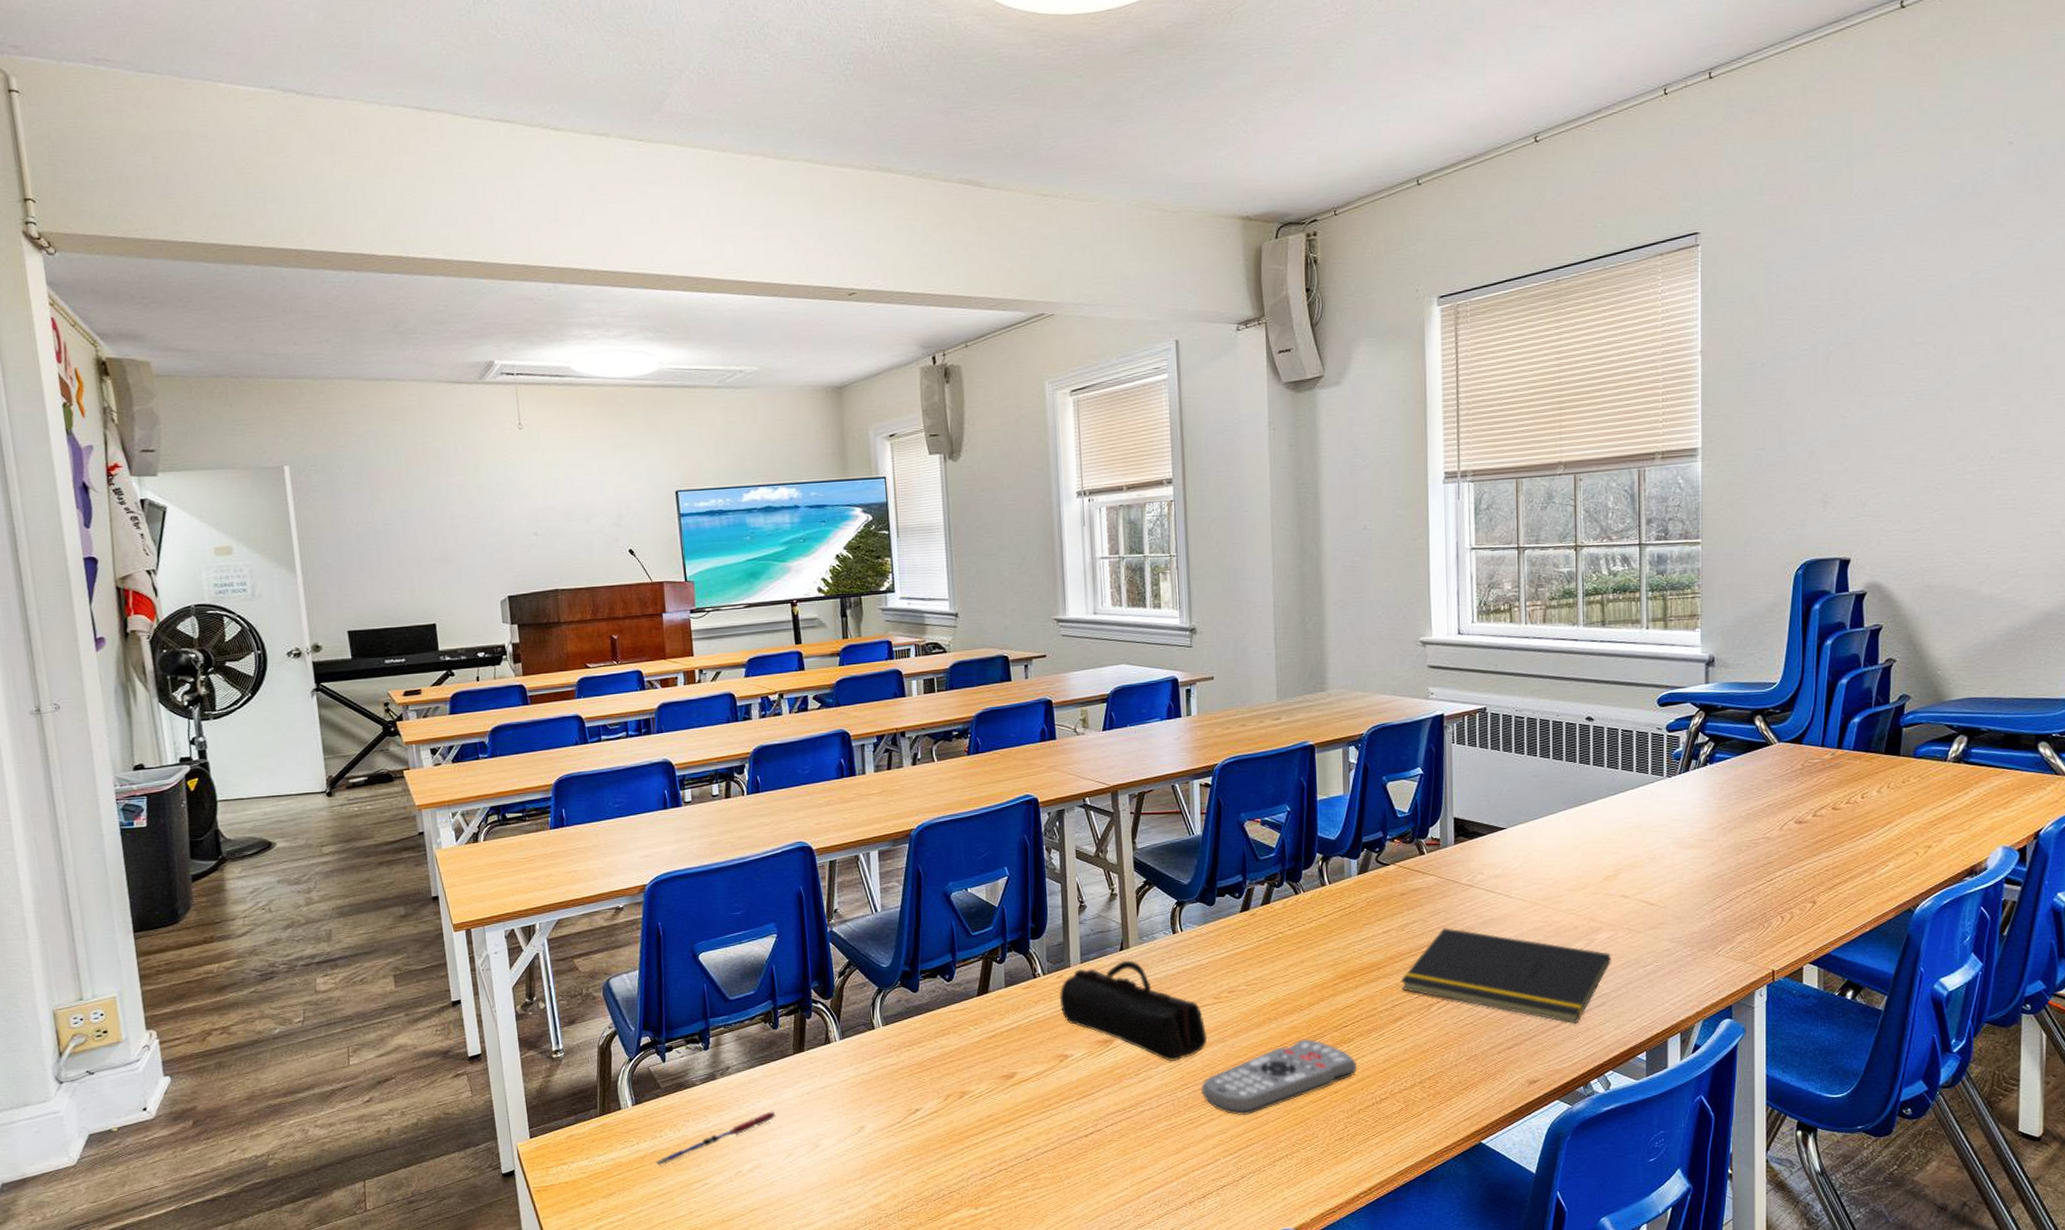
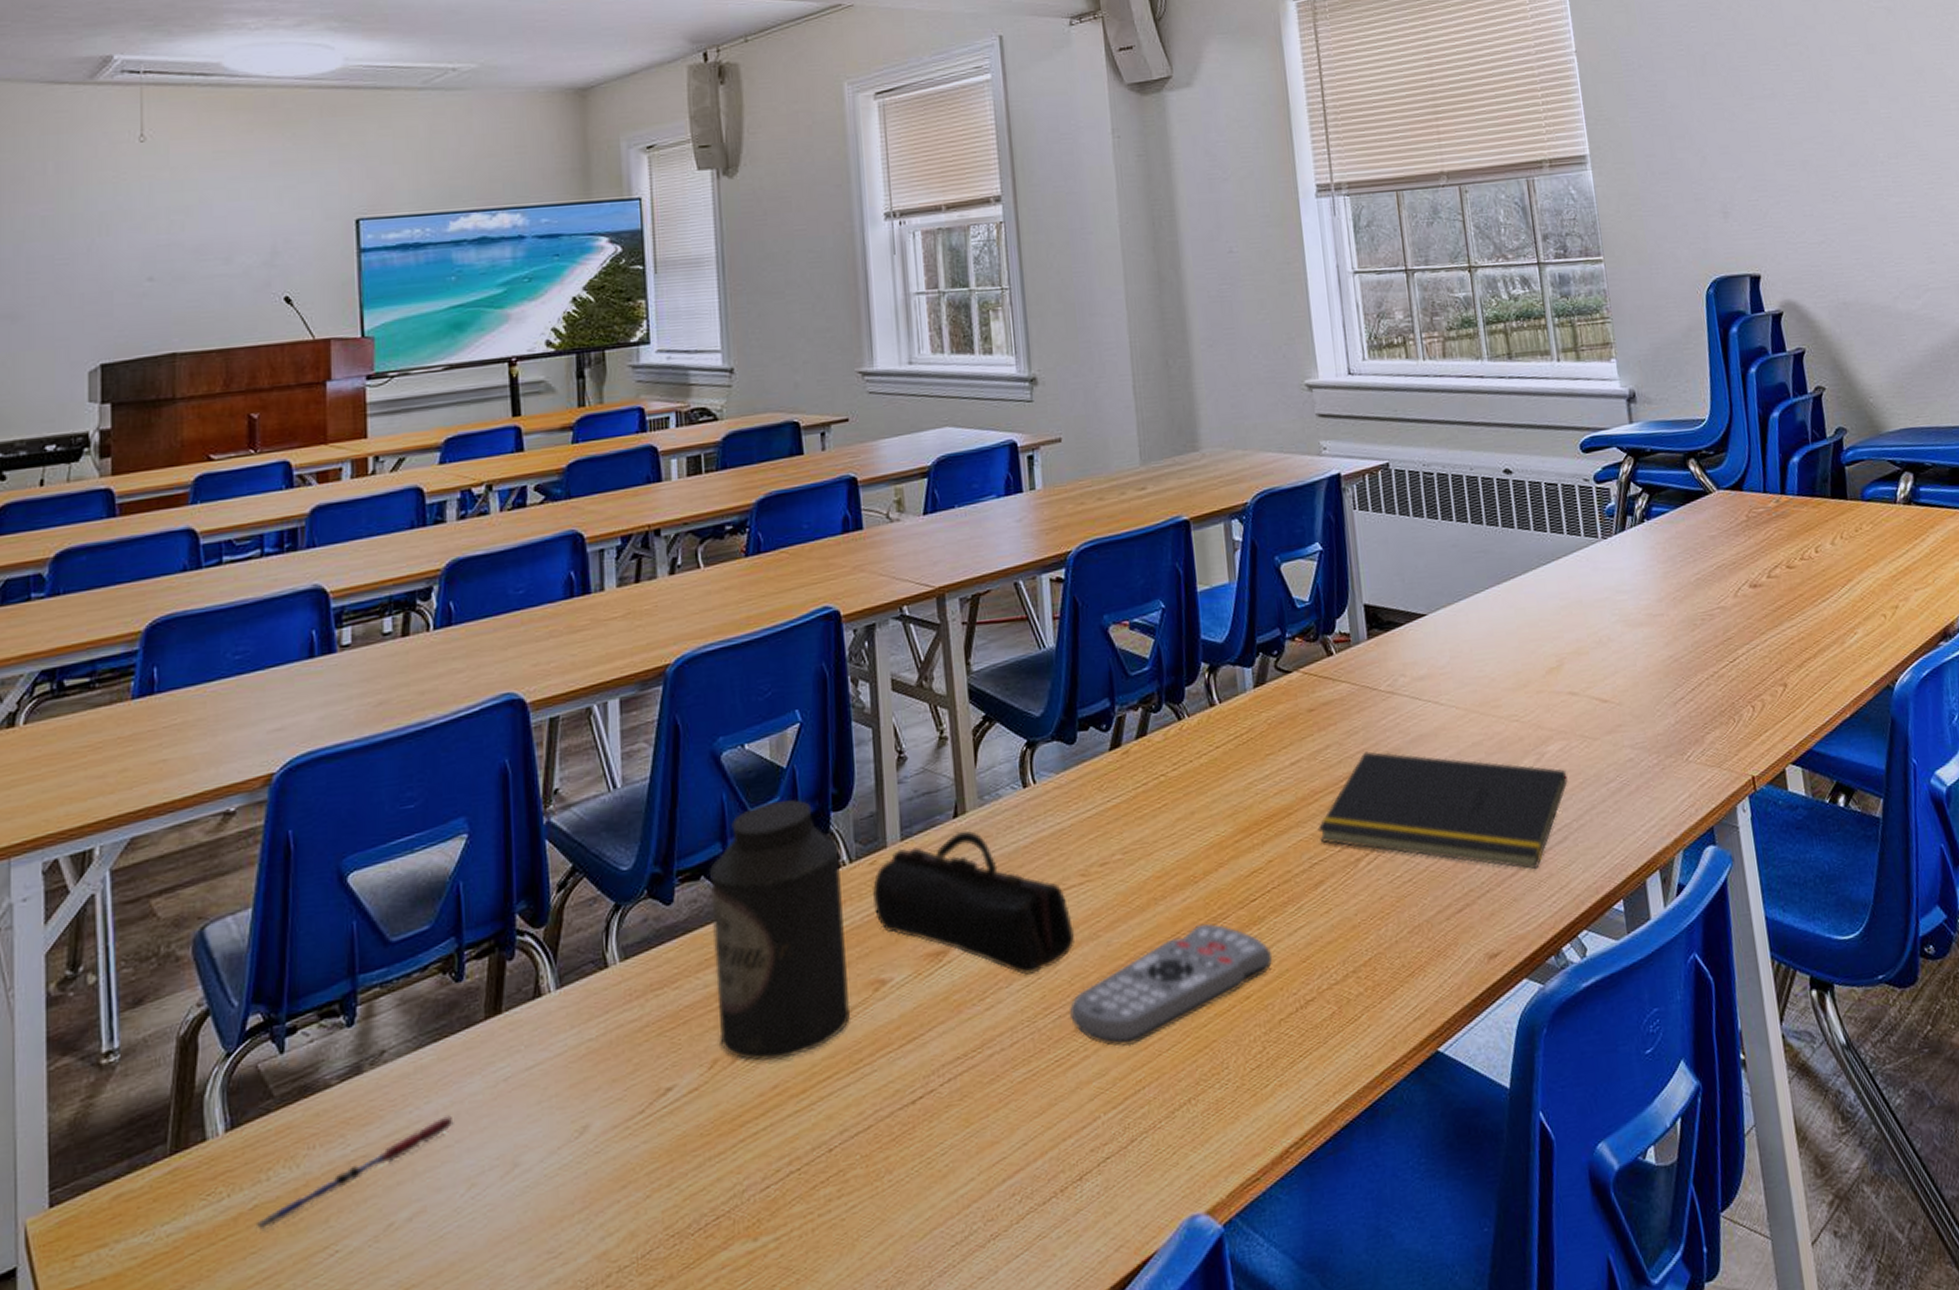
canister: none [943,929,1043,1099] -> present [709,799,851,1061]

